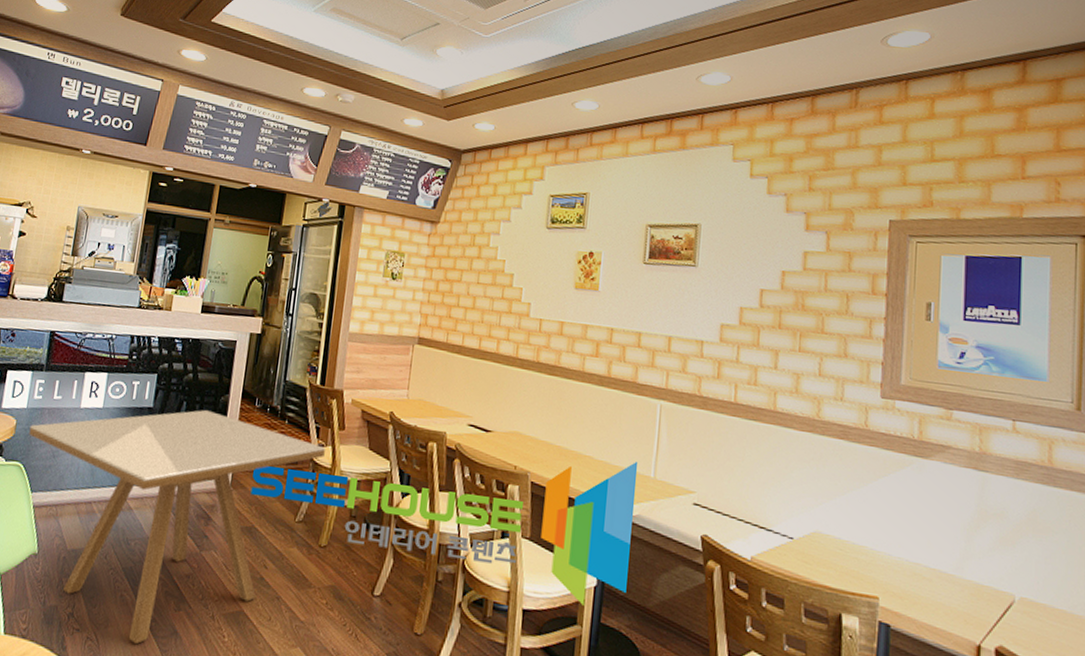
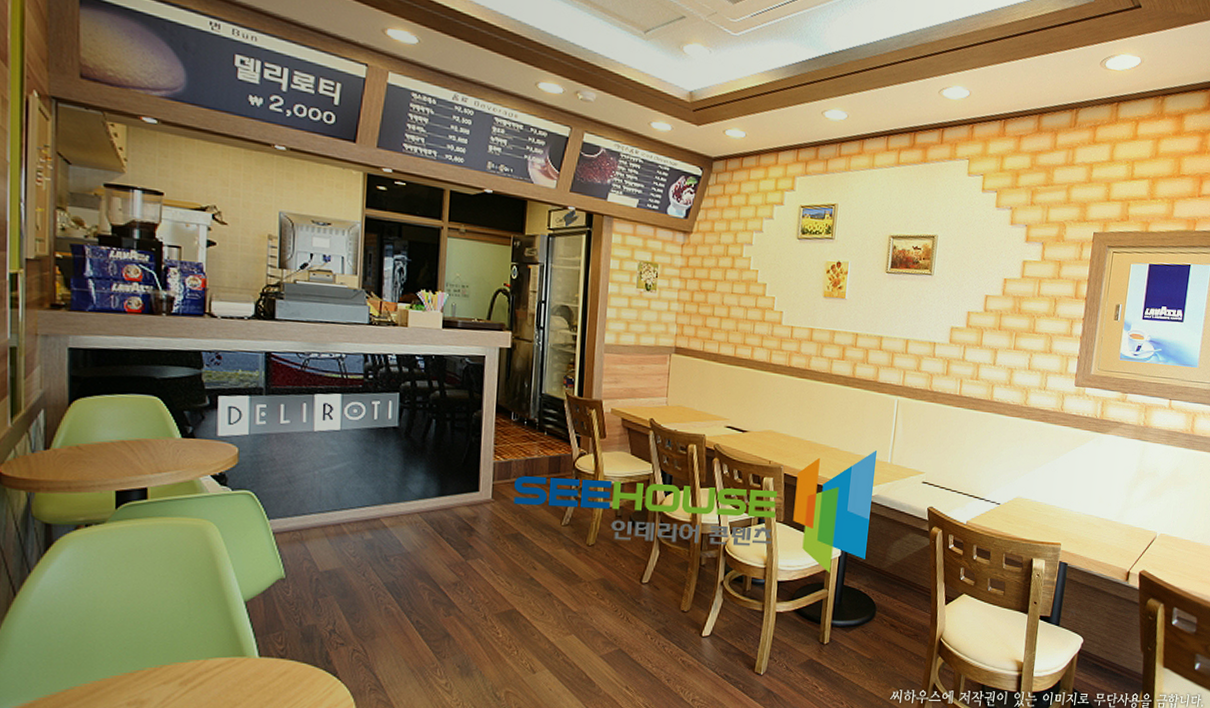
dining table: present [29,410,325,645] -> none [256,426,587,650]

